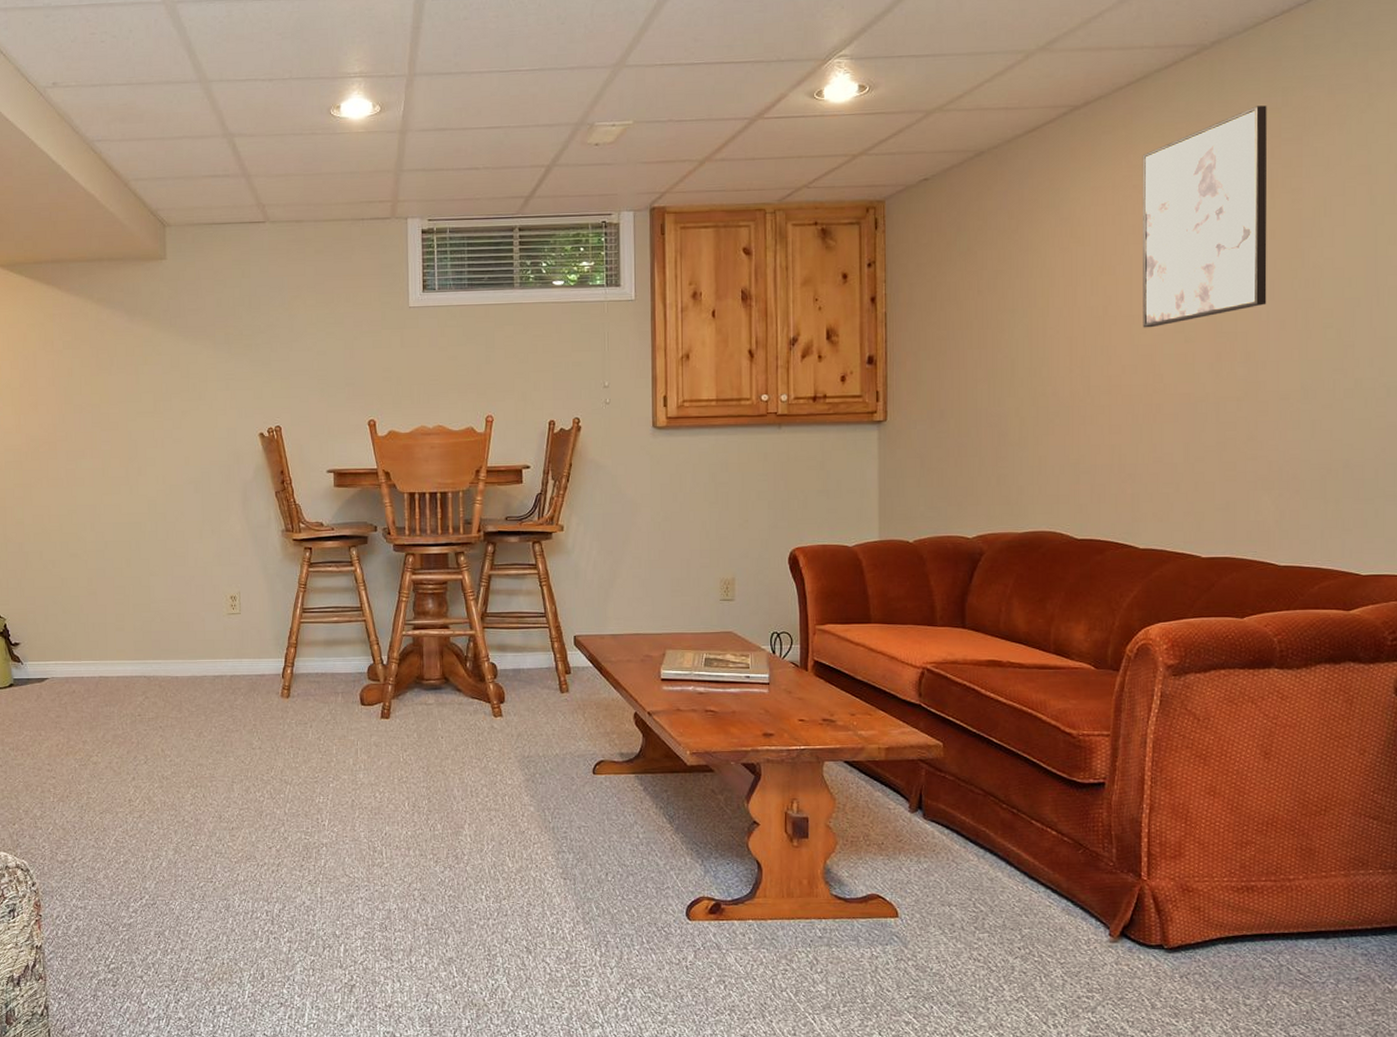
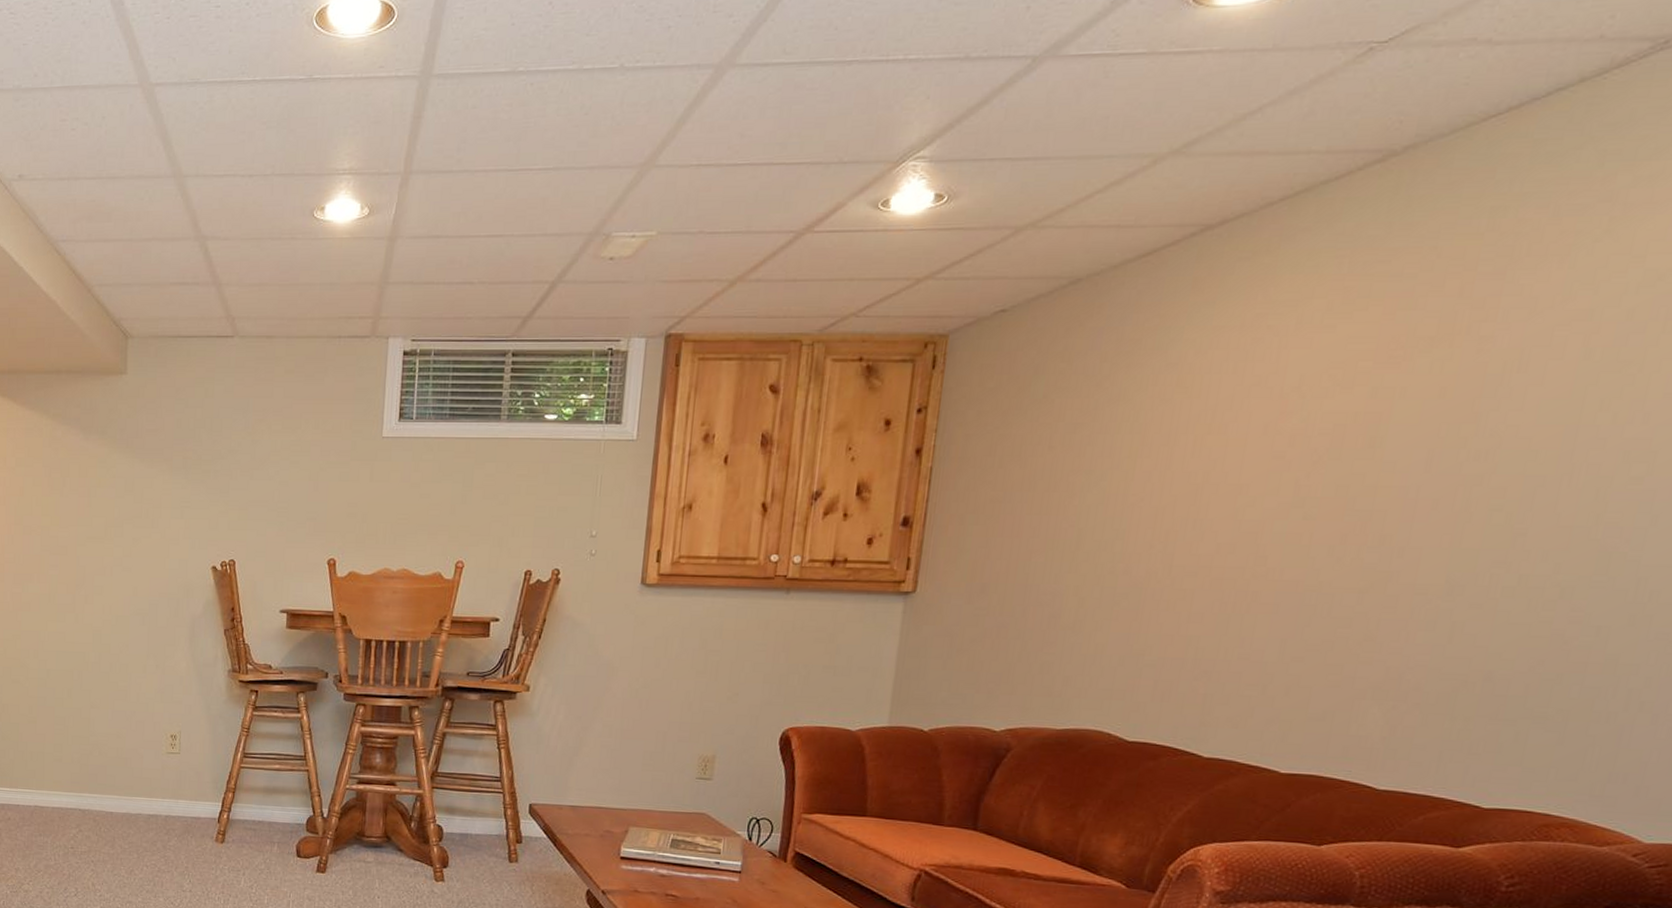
wall art: present [1142,105,1268,328] -> none [1251,229,1465,500]

